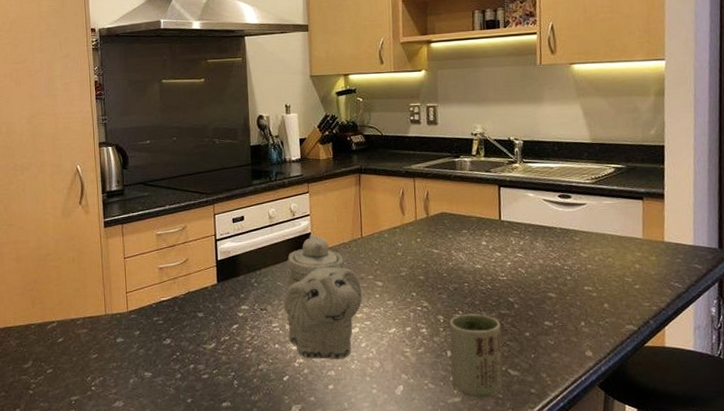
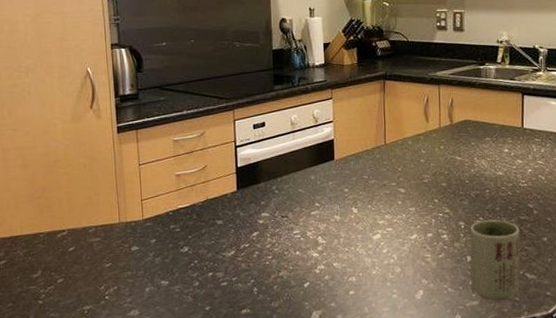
teapot: present [283,234,362,360] -> none [305,141,385,266]

